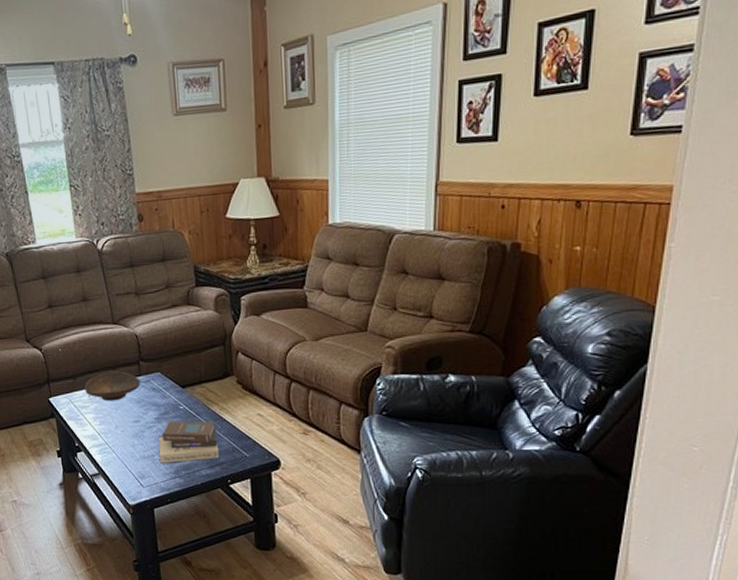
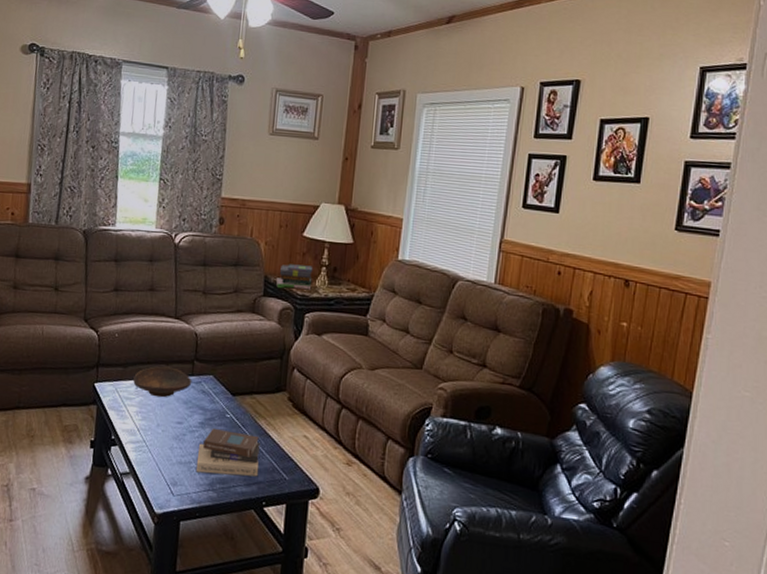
books: none [205,247,243,276] -> present [275,264,313,290]

